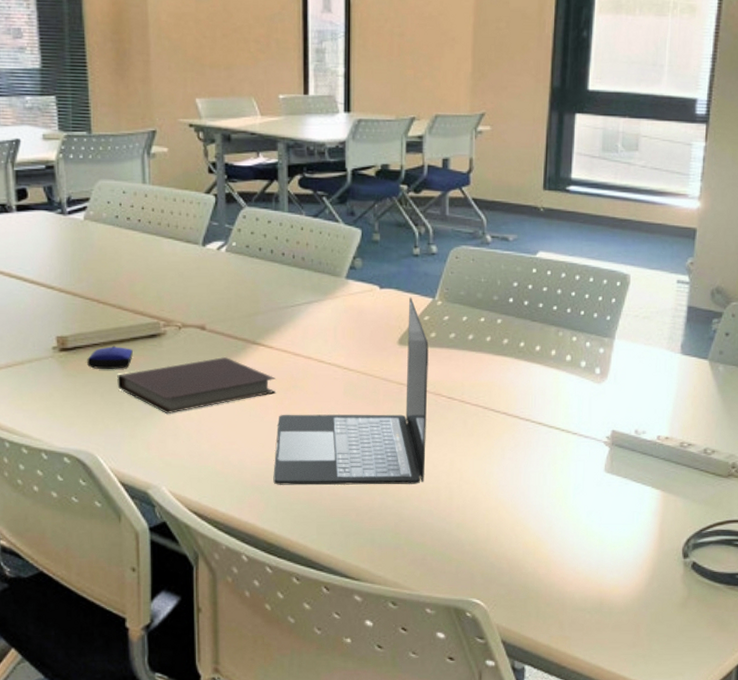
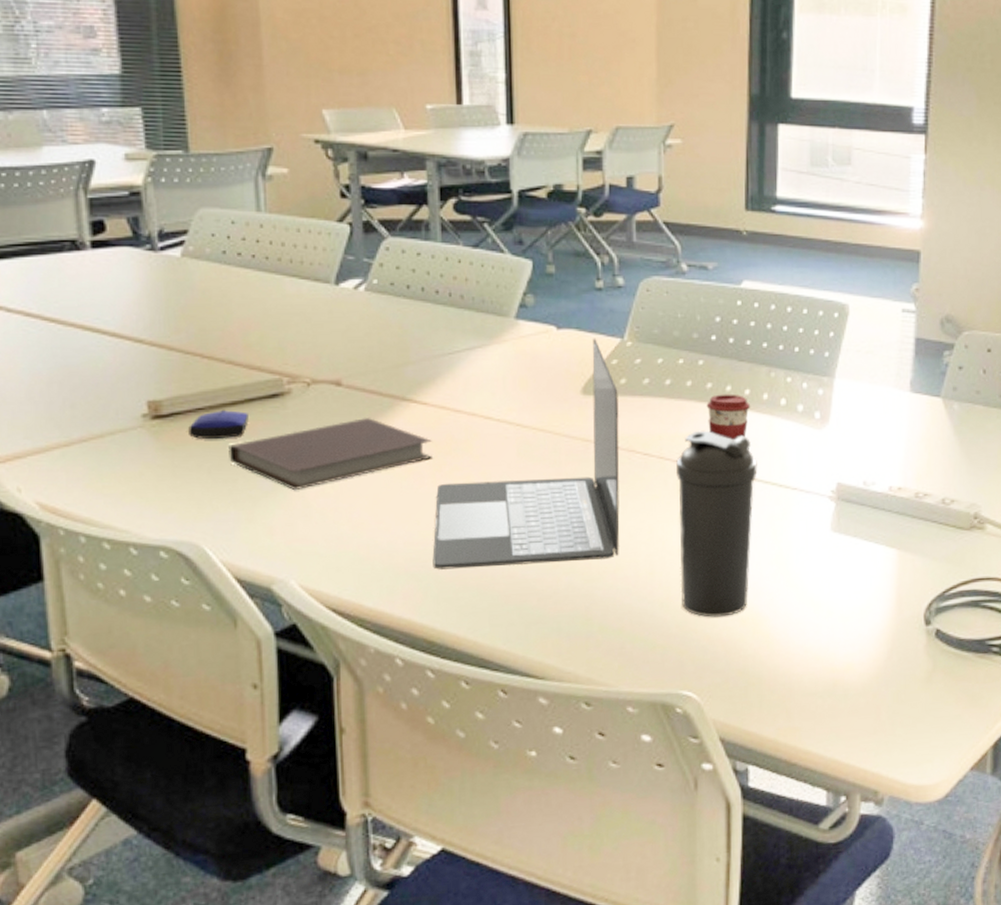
water bottle: none [474,379,544,539] -> present [676,430,757,617]
coffee cup: none [502,349,541,390] -> present [706,394,751,441]

